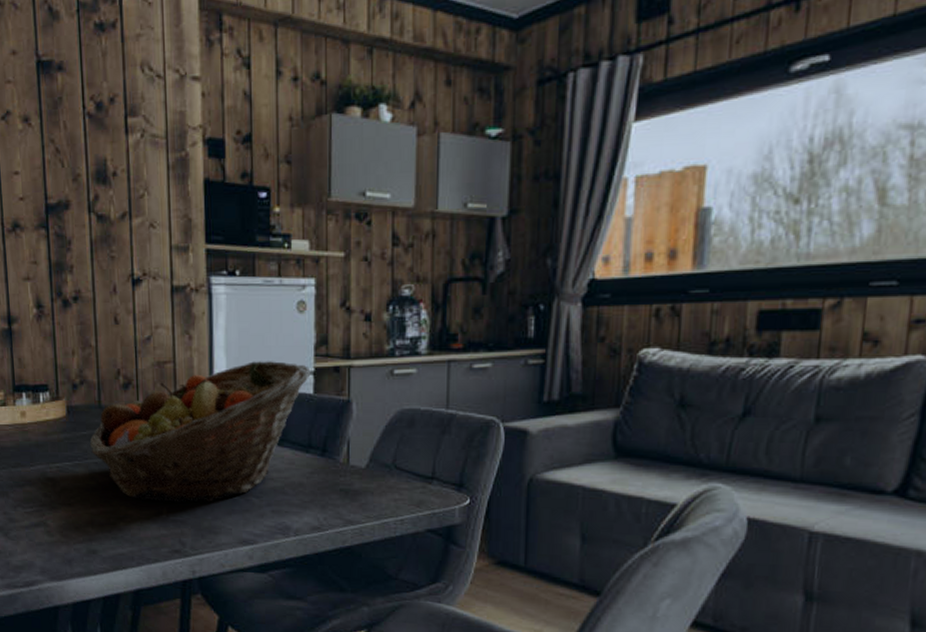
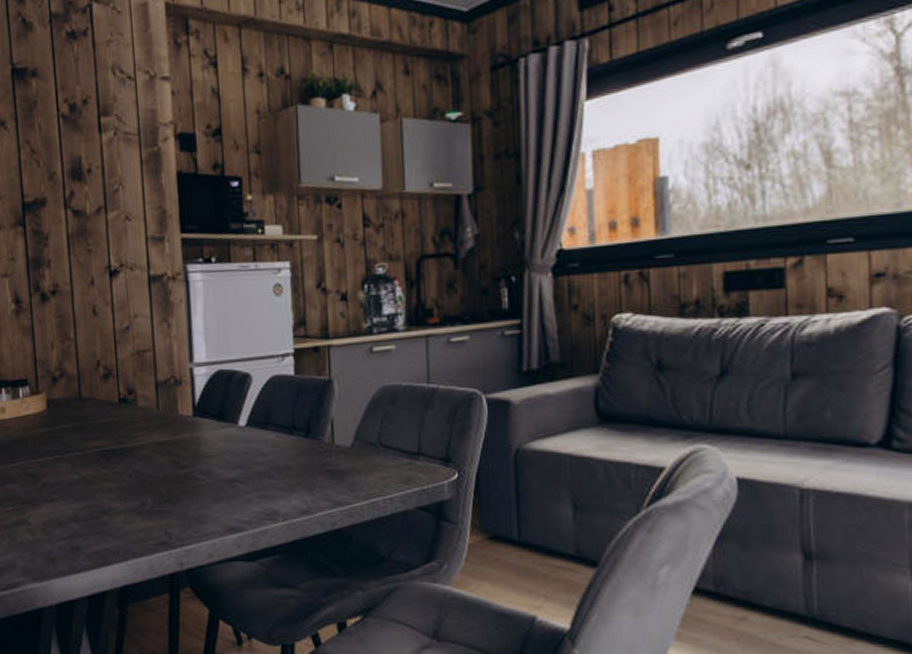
fruit basket: present [89,361,311,503] -> none [71,344,291,492]

